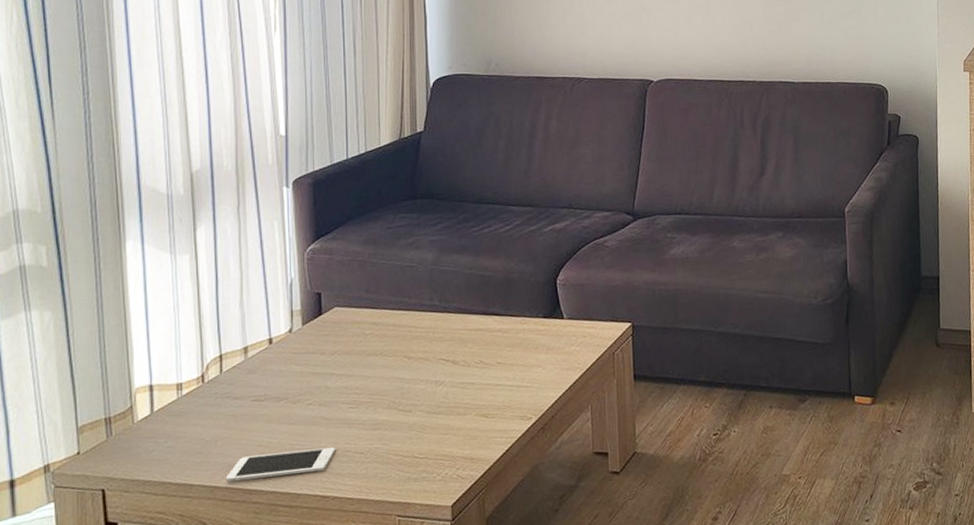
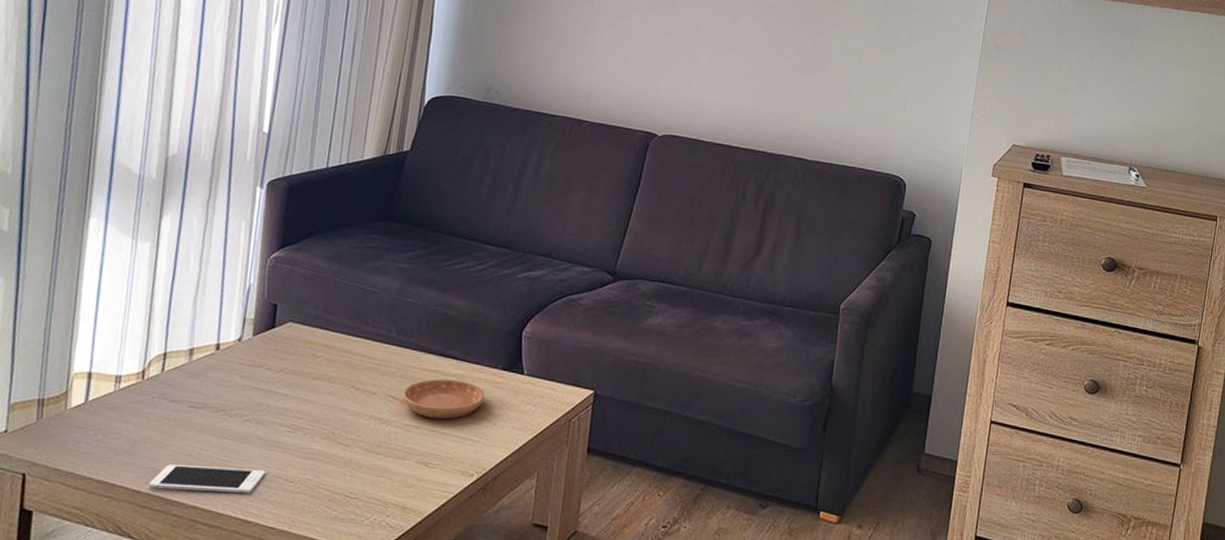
saucer: none [453,334,532,373] -> present [402,378,486,420]

